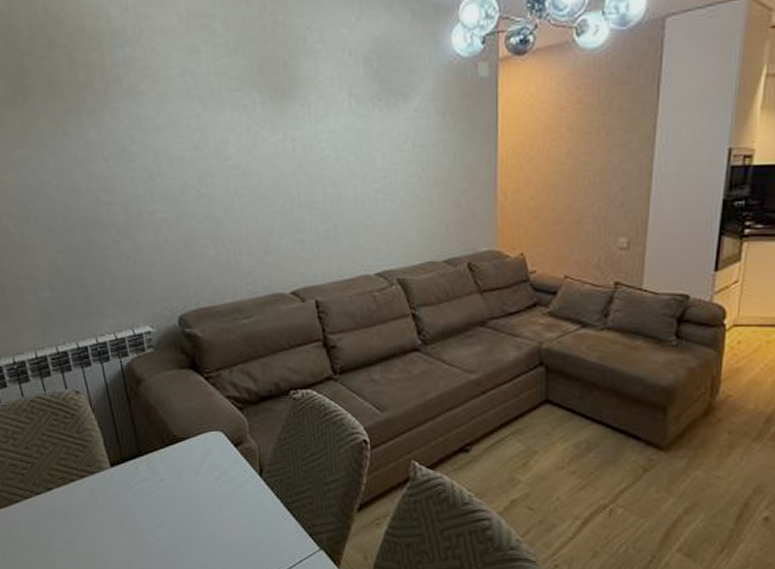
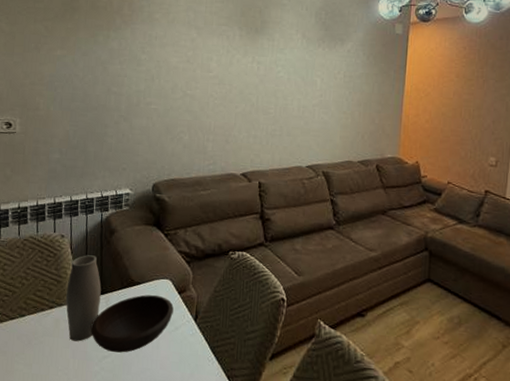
vase: none [95,412,142,512] -> present [65,255,102,342]
bowl: none [134,450,232,520] -> present [90,294,174,353]

